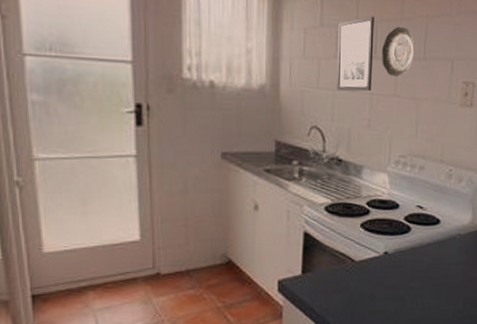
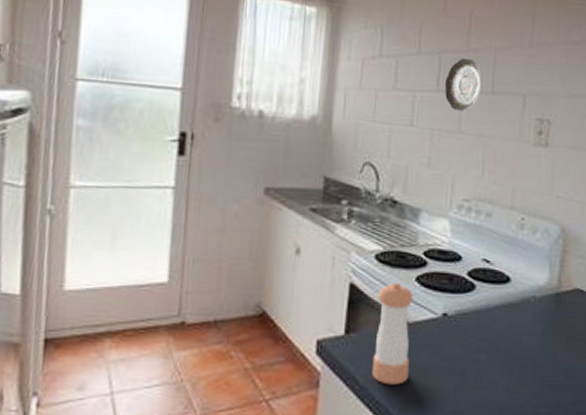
pepper shaker: none [326,229,359,312] -> present [371,282,414,385]
wall art: present [336,16,374,92] -> none [393,46,438,127]

